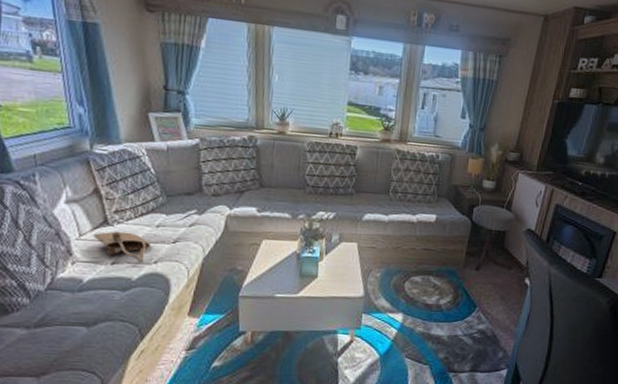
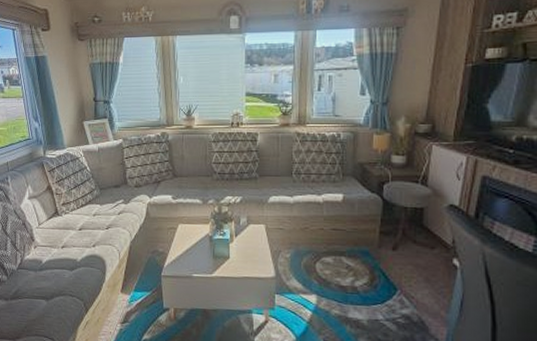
tote bag: present [93,231,150,262] -> none [48,220,89,245]

